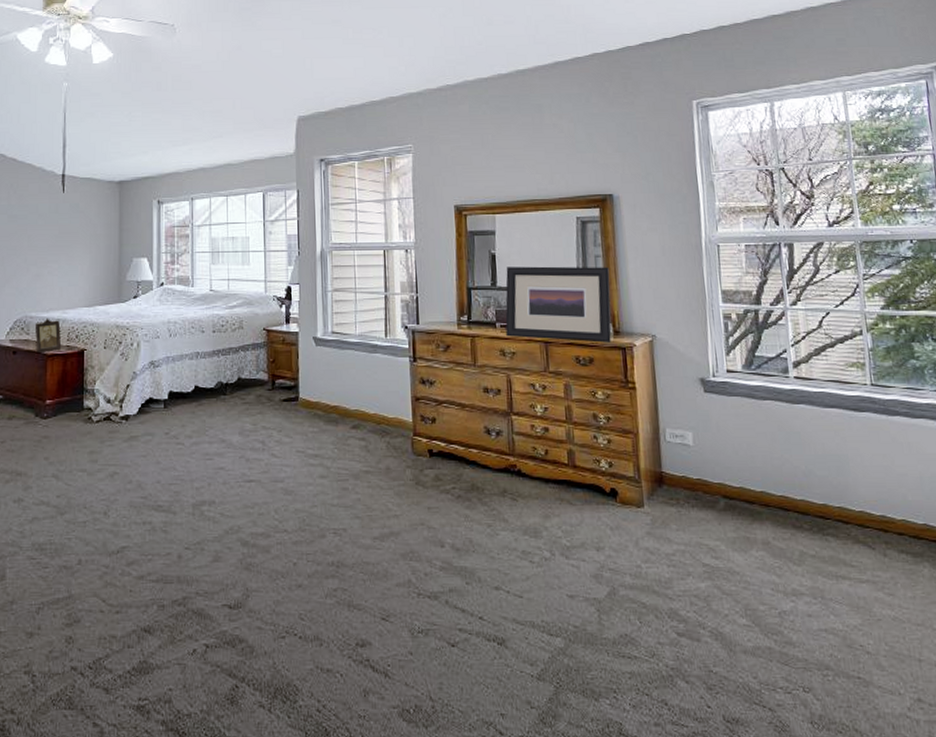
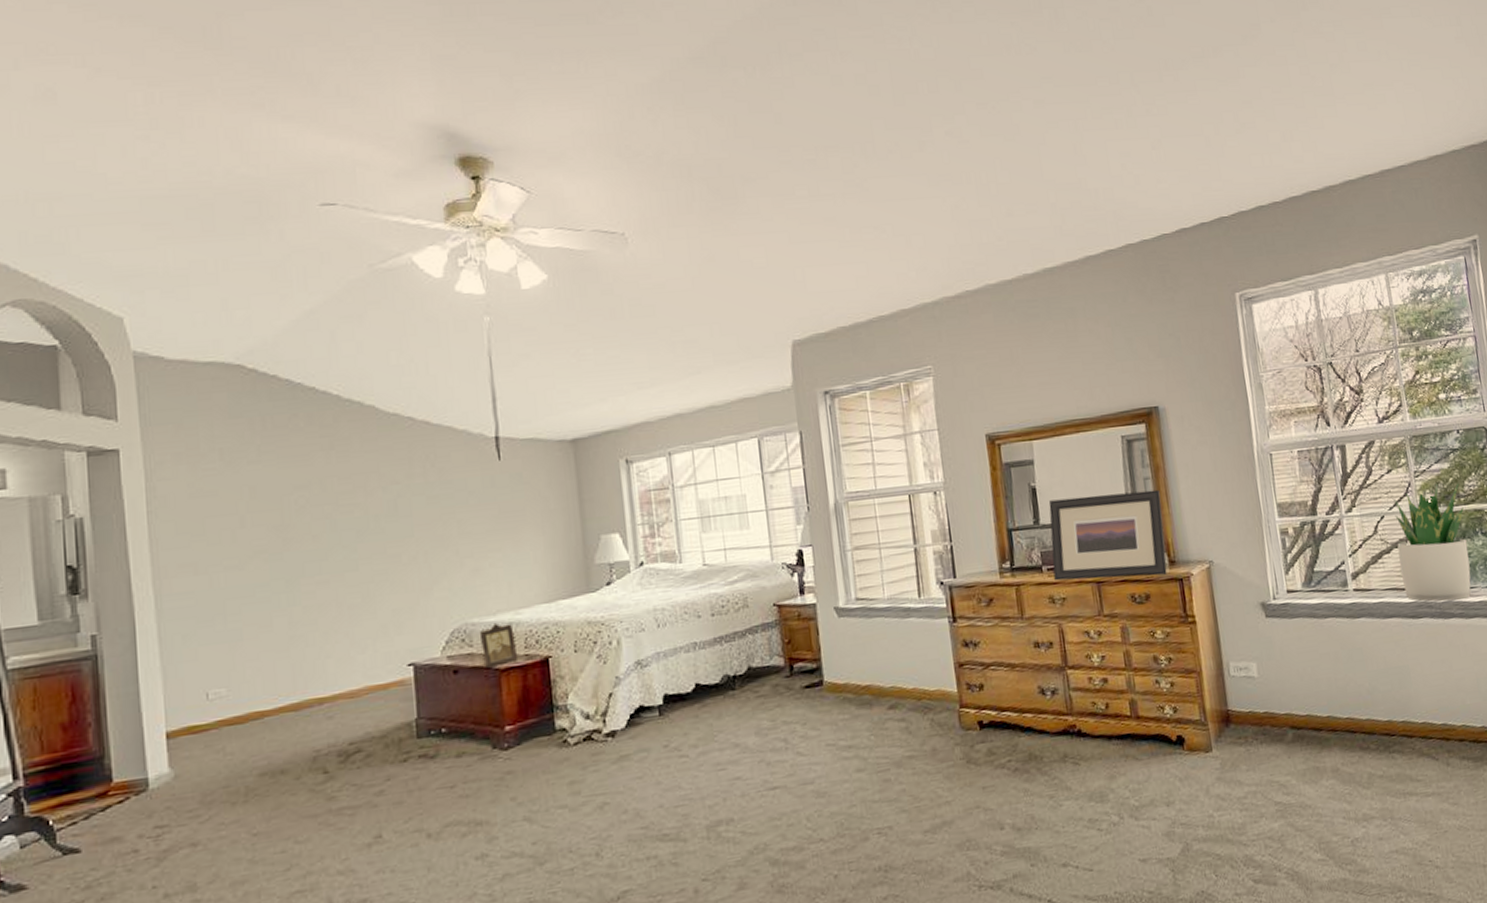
planter: none [841,288,919,400] -> present [1395,483,1472,602]

